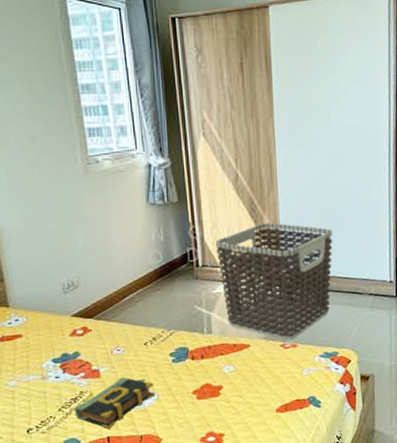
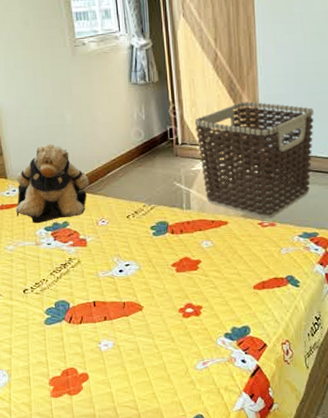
teddy bear: none [19,268,103,356] -> present [16,143,90,224]
book: present [74,377,156,430] -> none [64,247,138,295]

